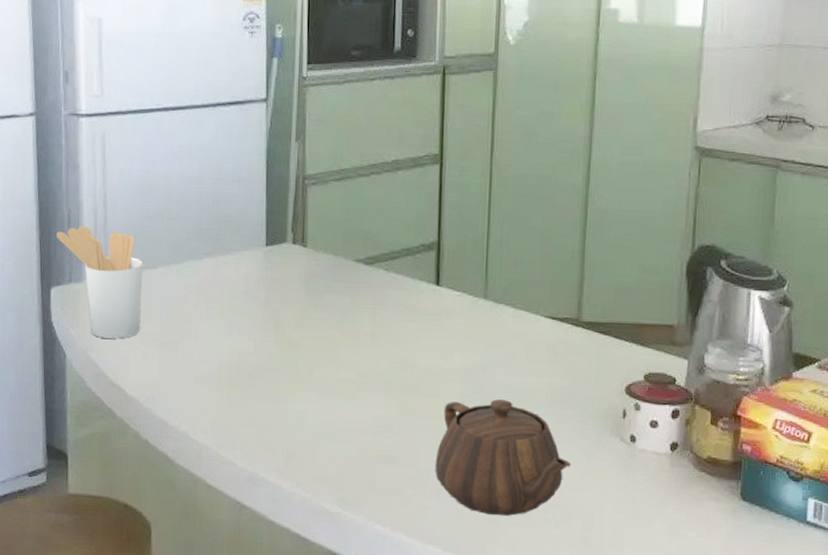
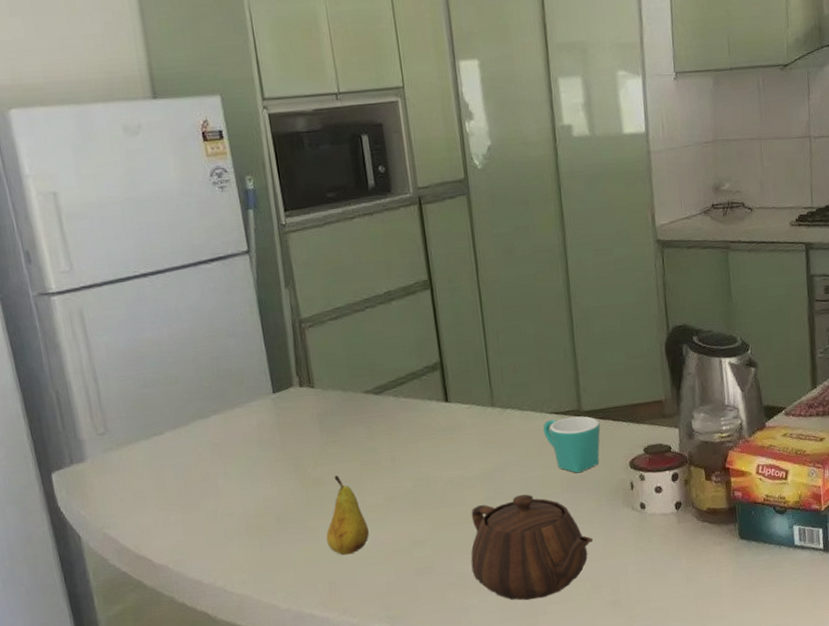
utensil holder: present [57,226,144,339] -> none [47,404,157,514]
fruit: none [293,341,336,426] -> present [326,475,369,555]
mug: none [536,324,599,388] -> present [543,416,600,473]

